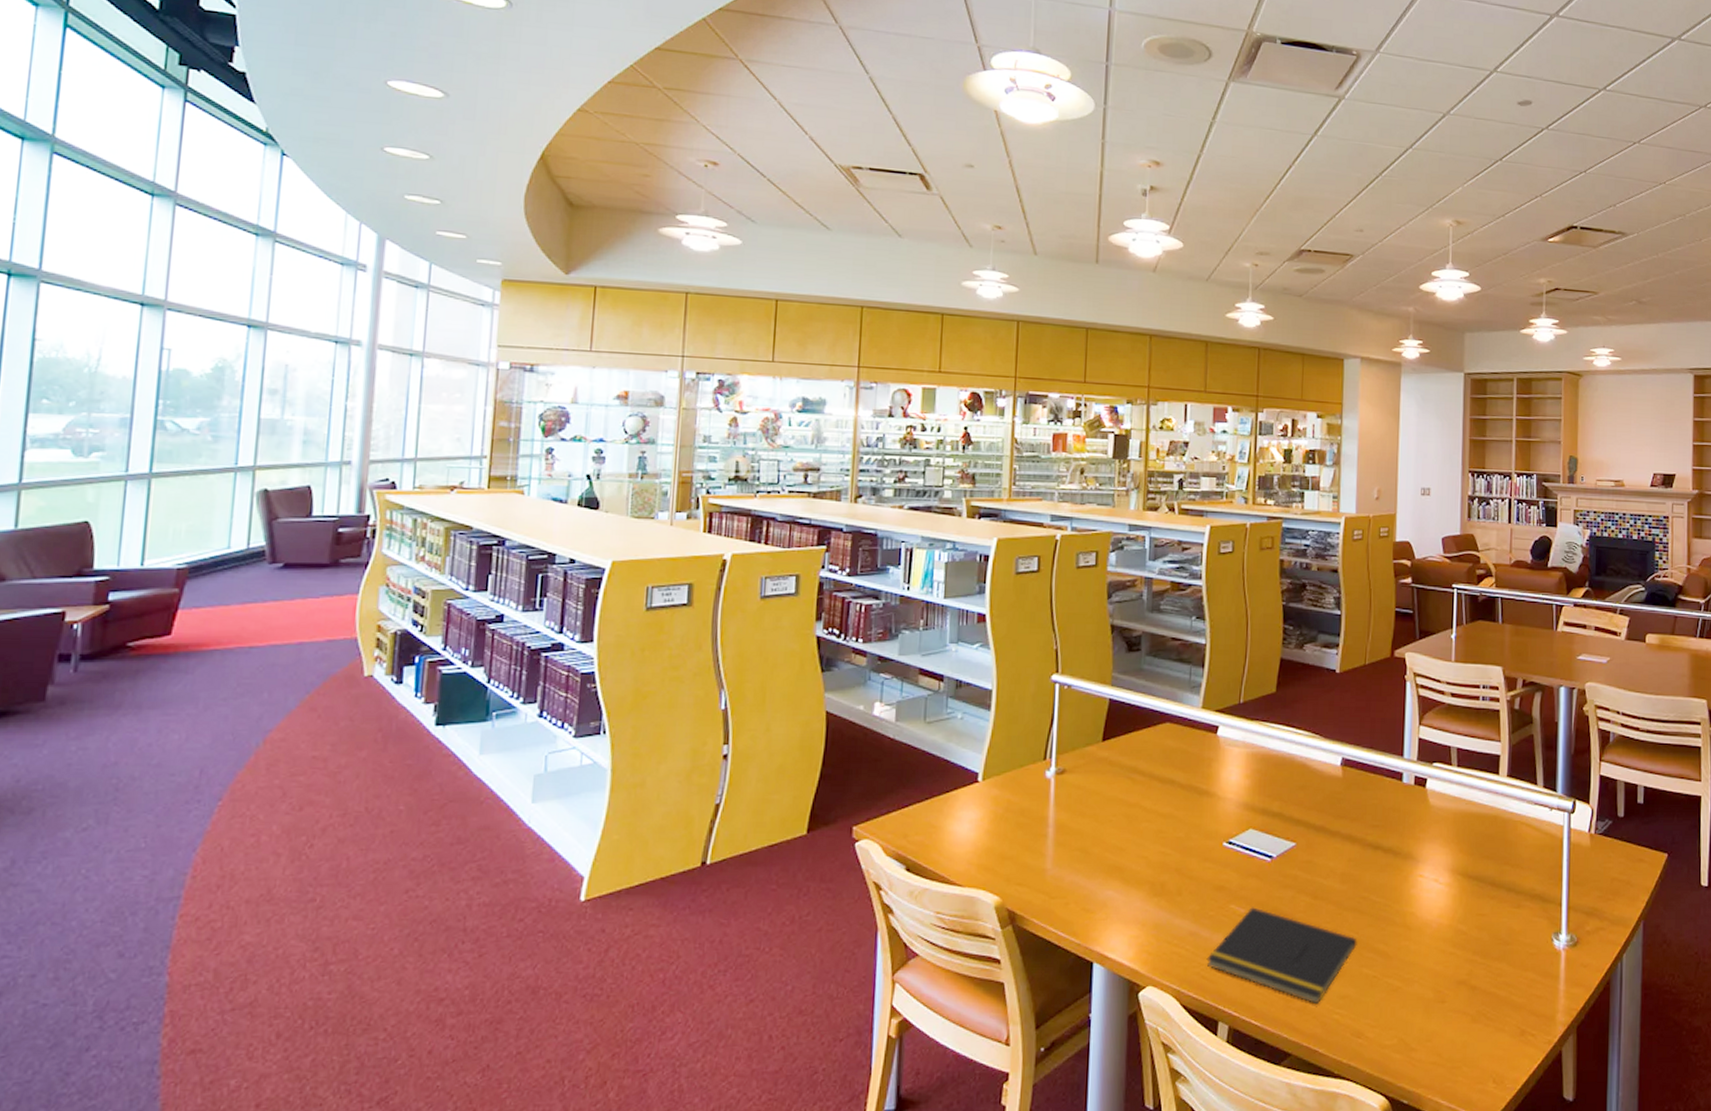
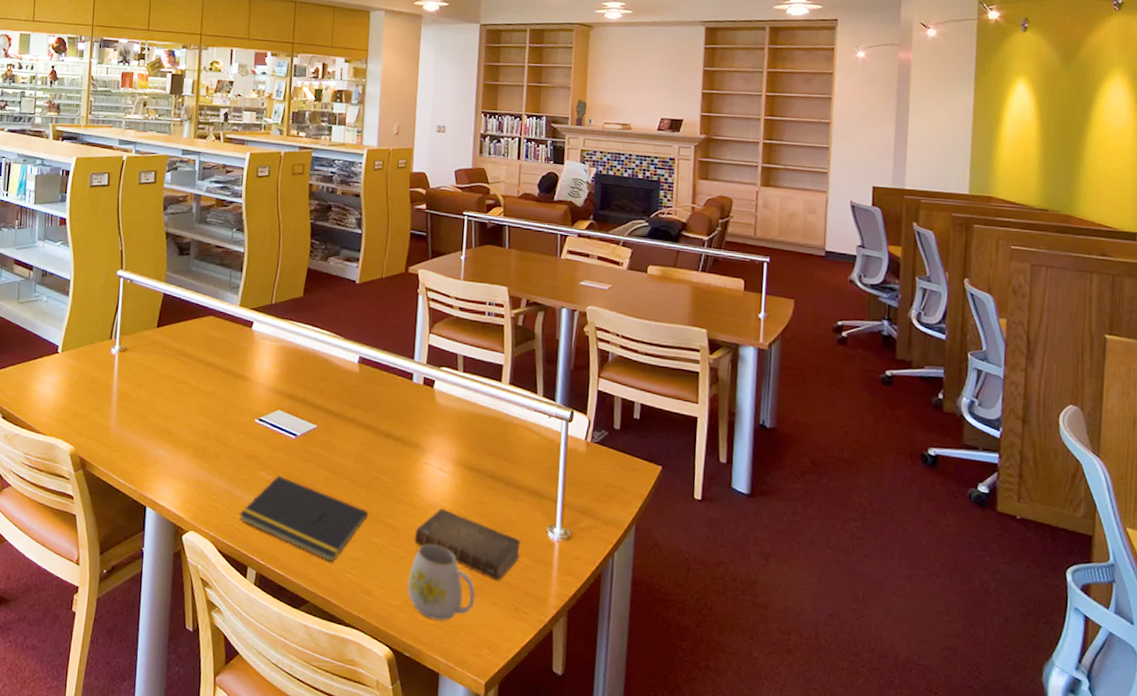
mug: none [1403,969,1478,1056] -> present [407,544,476,621]
book: none [1409,926,1525,1002] -> present [414,508,521,581]

